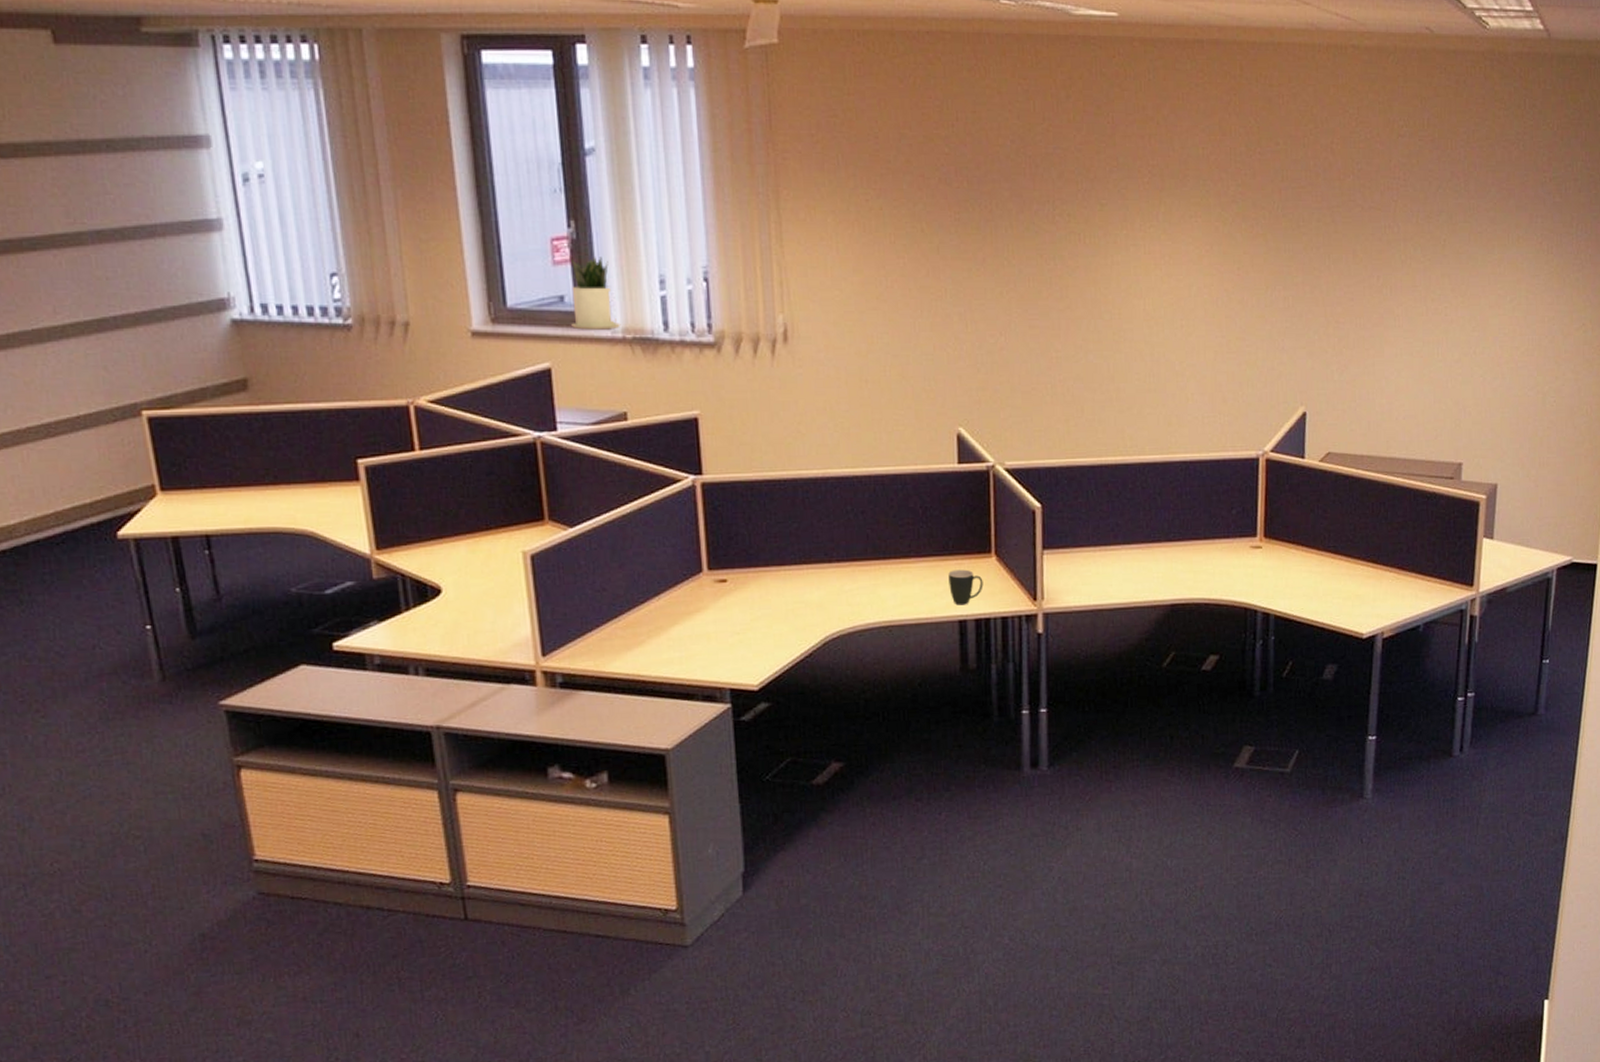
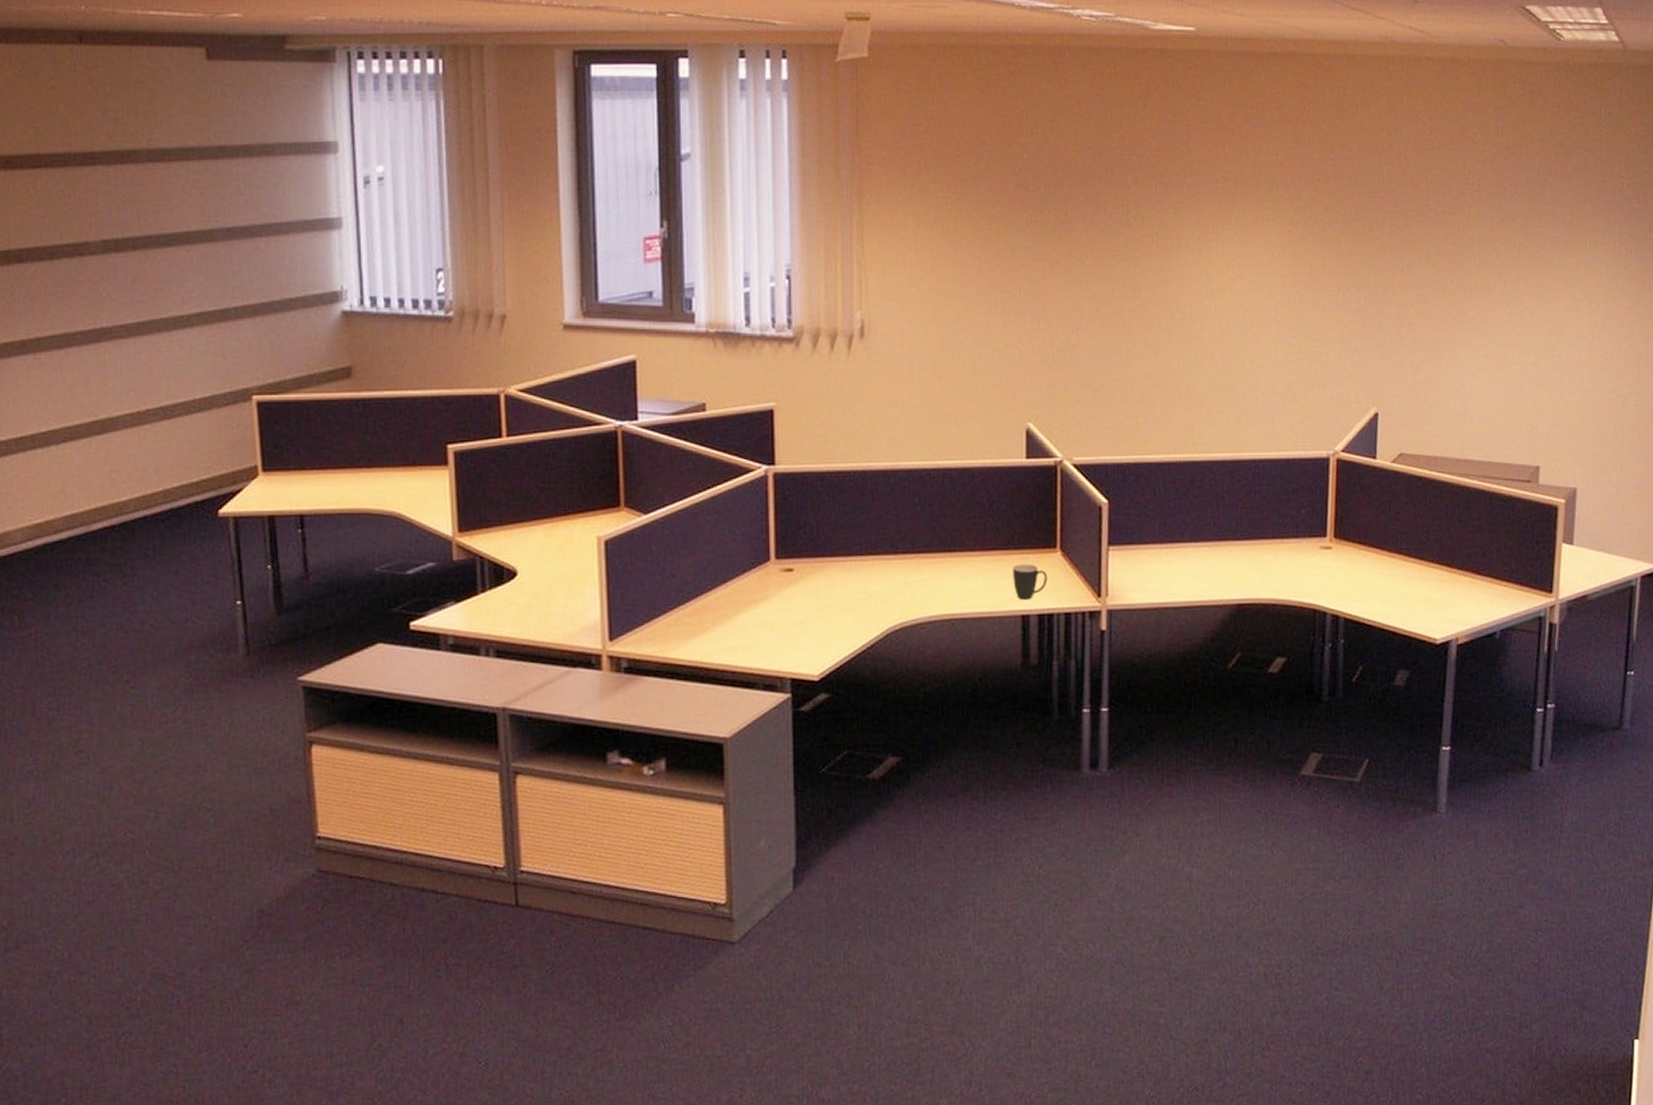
planter: present [570,257,621,330] -> none [658,255,705,324]

